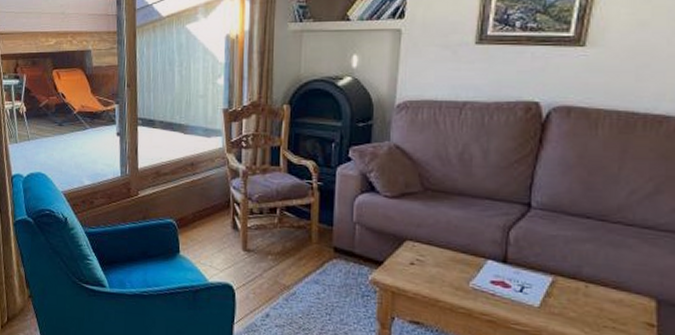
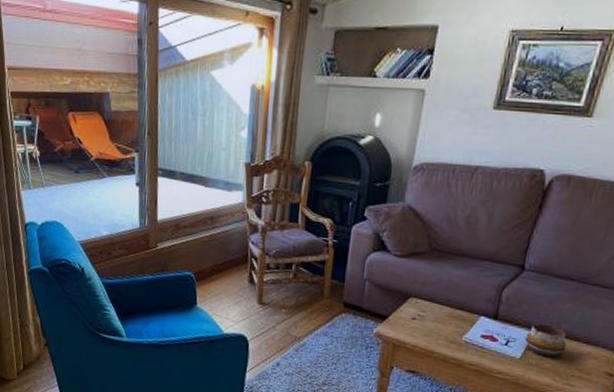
decorative bowl: none [542,267,593,304] -> present [525,323,567,357]

